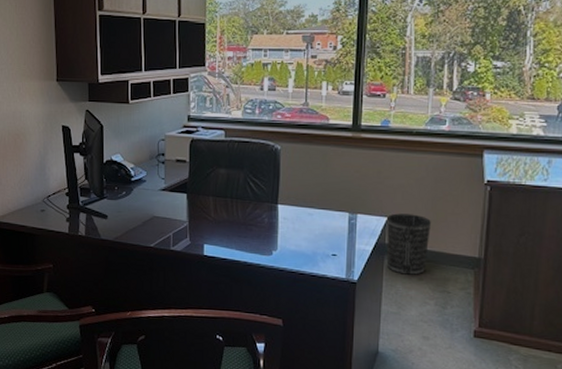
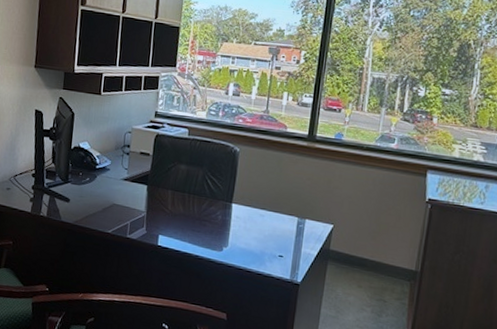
wastebasket: present [386,213,431,275] -> none [330,222,374,282]

